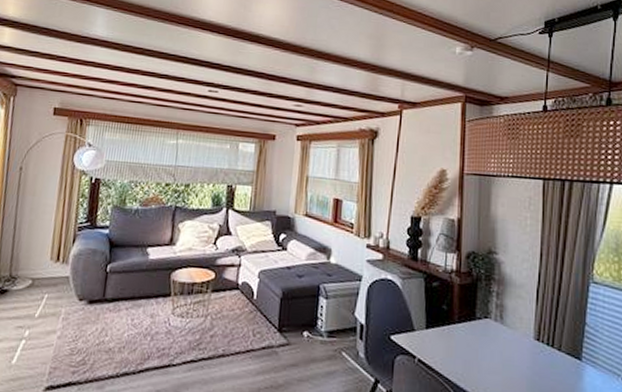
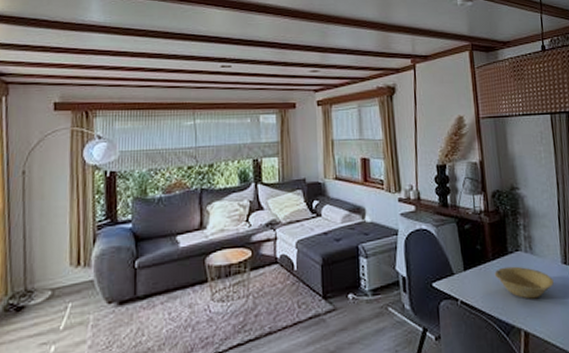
bowl: none [458,332,522,371] -> present [494,266,554,299]

